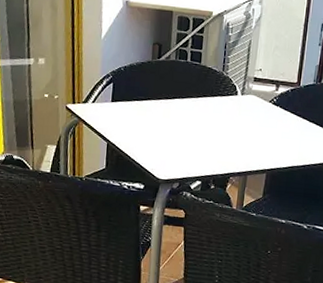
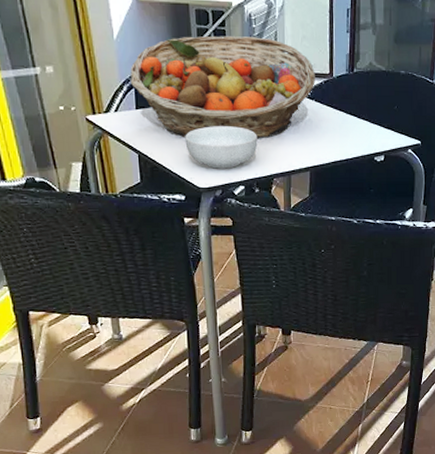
fruit basket: none [110,40,283,138] -> present [130,35,315,138]
cereal bowl: none [151,122,220,164] -> present [185,126,258,169]

